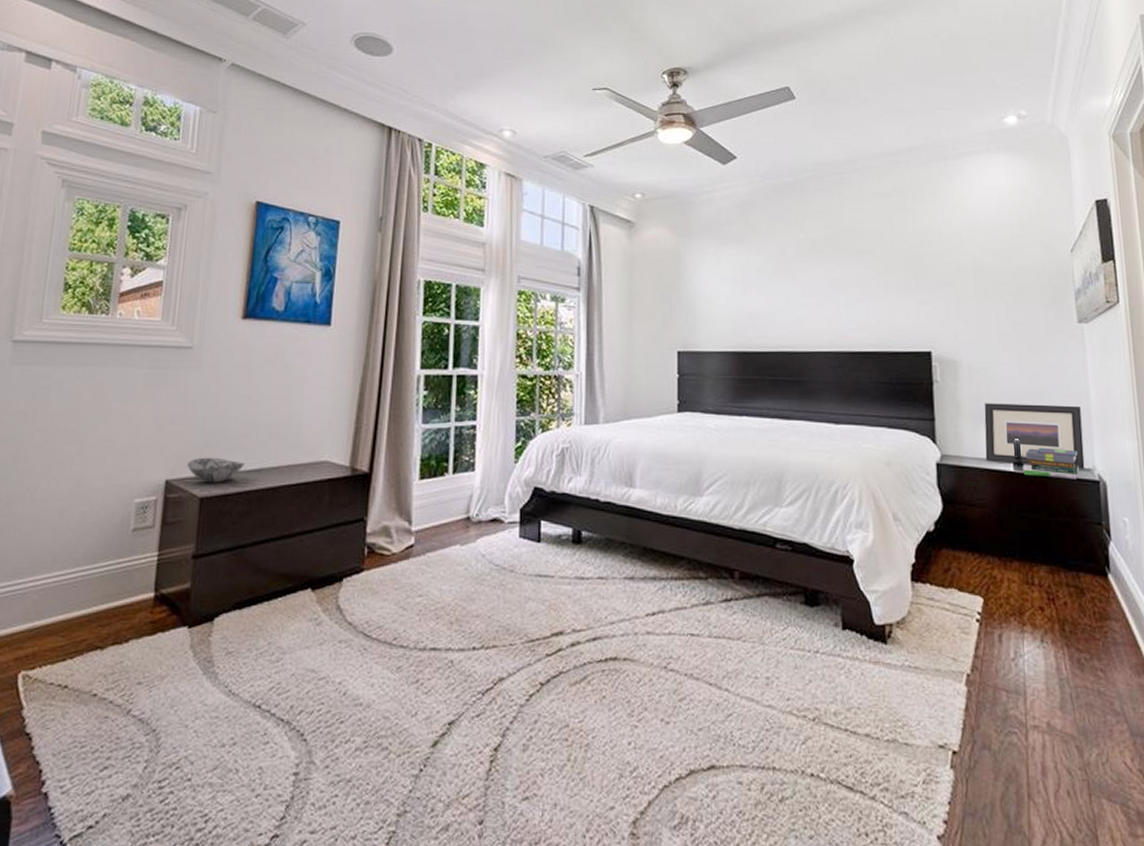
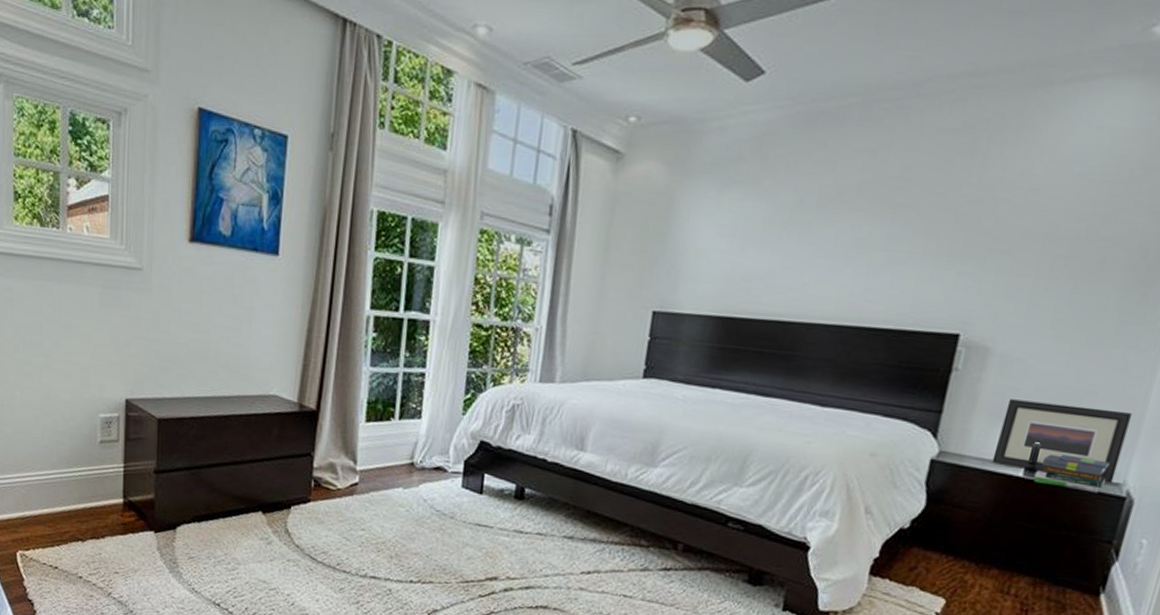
decorative bowl: present [187,457,245,483] -> none [144,380,198,407]

